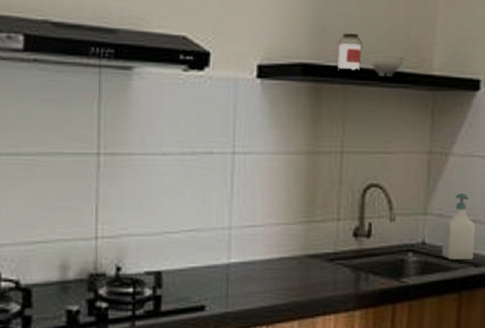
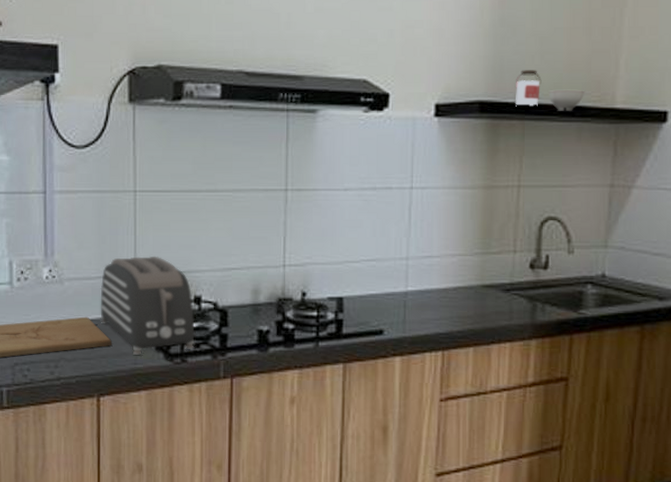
soap bottle: present [442,193,476,261] -> none [623,227,660,294]

